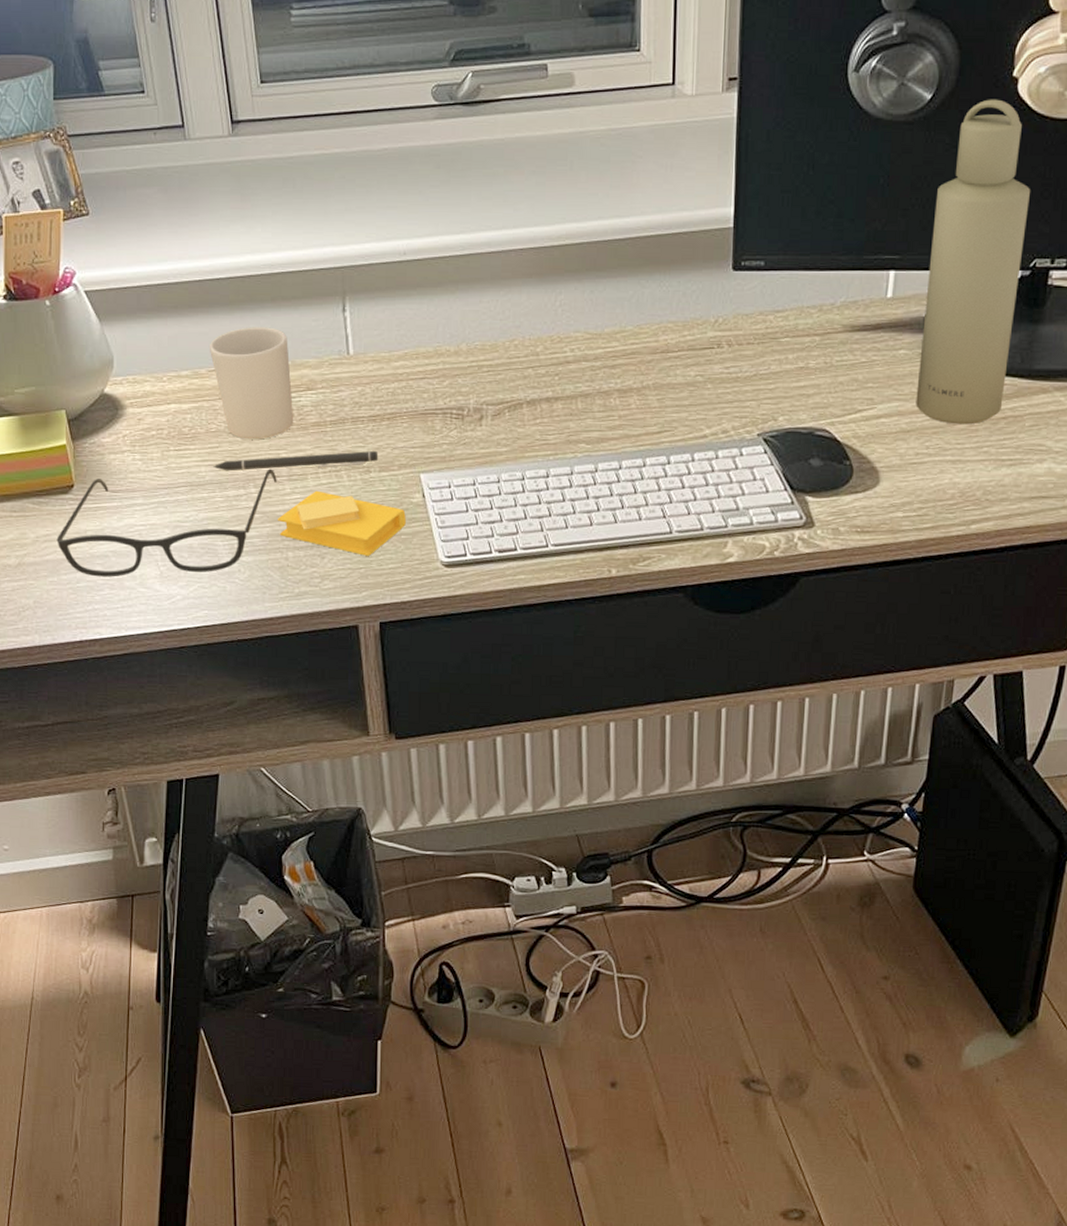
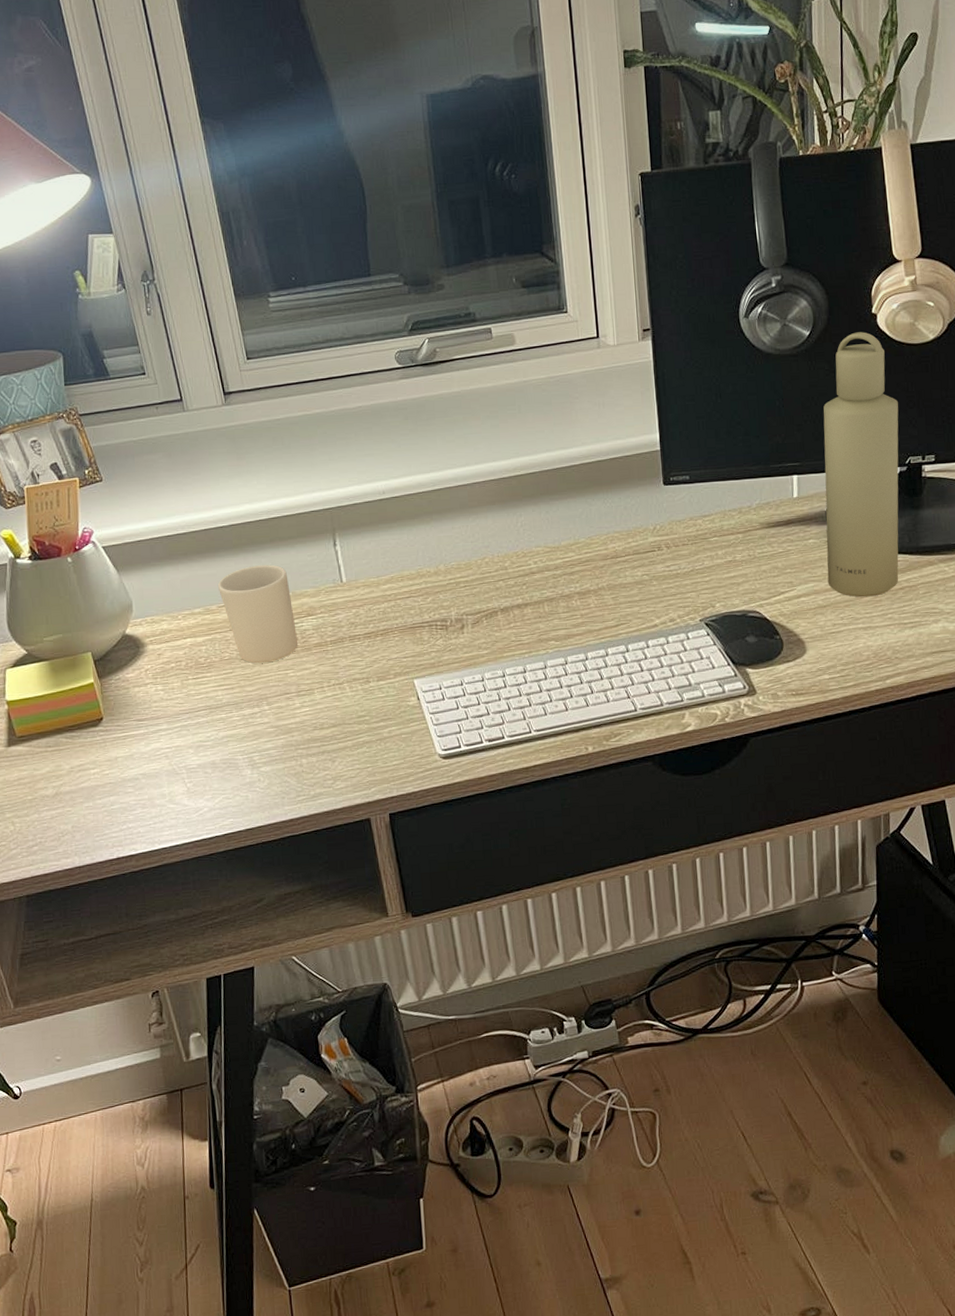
eyeglasses: present [56,468,277,577] -> none [90,687,287,799]
pen: present [213,451,379,472] -> none [229,664,376,693]
sticky notes: present [278,490,406,556] -> none [290,702,405,756]

